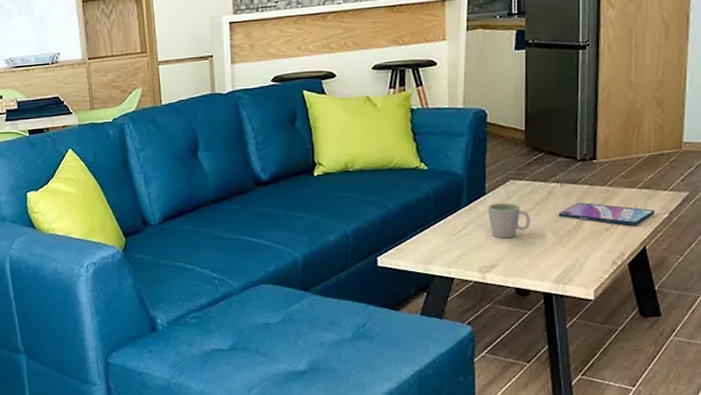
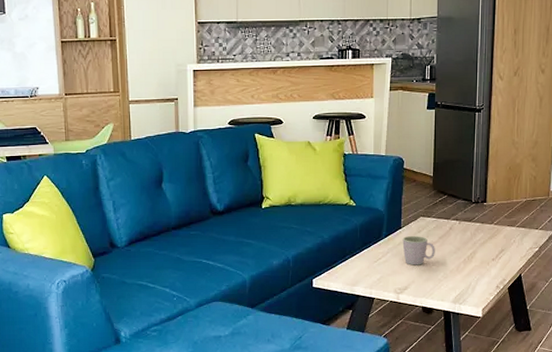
video game case: present [558,202,656,227] -> none [457,237,529,258]

